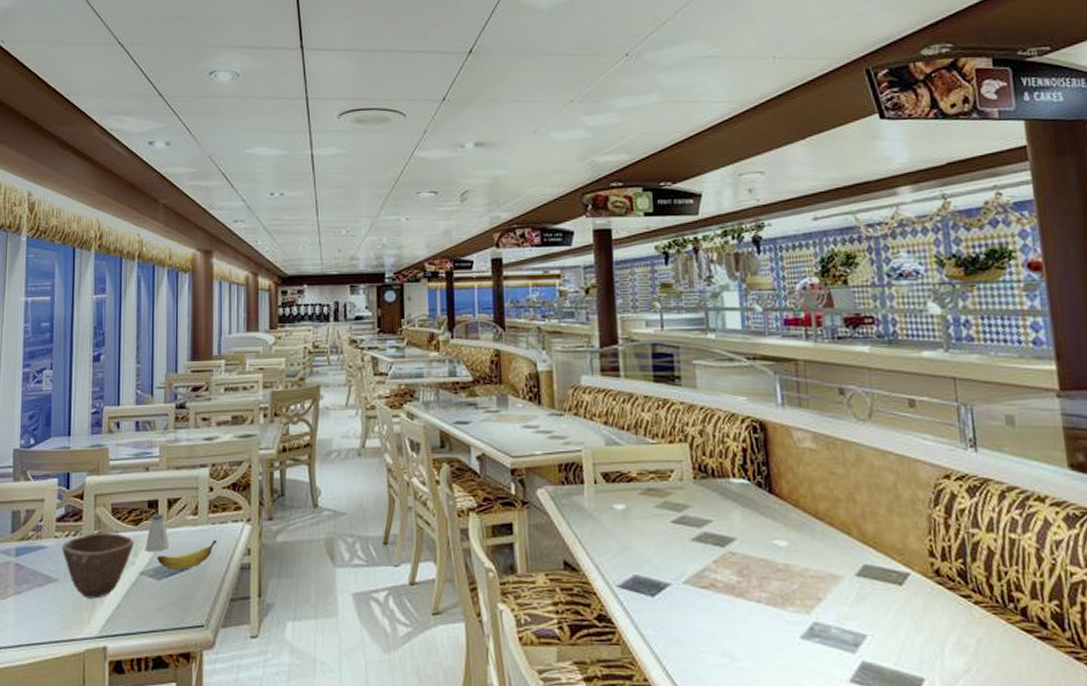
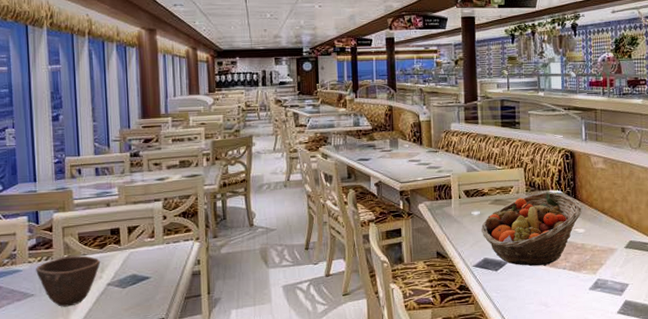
saltshaker: present [144,514,169,551] -> none [110,238,131,268]
banana: present [156,540,218,570] -> none [121,255,172,280]
fruit basket: none [627,481,783,594] -> present [481,192,583,266]

